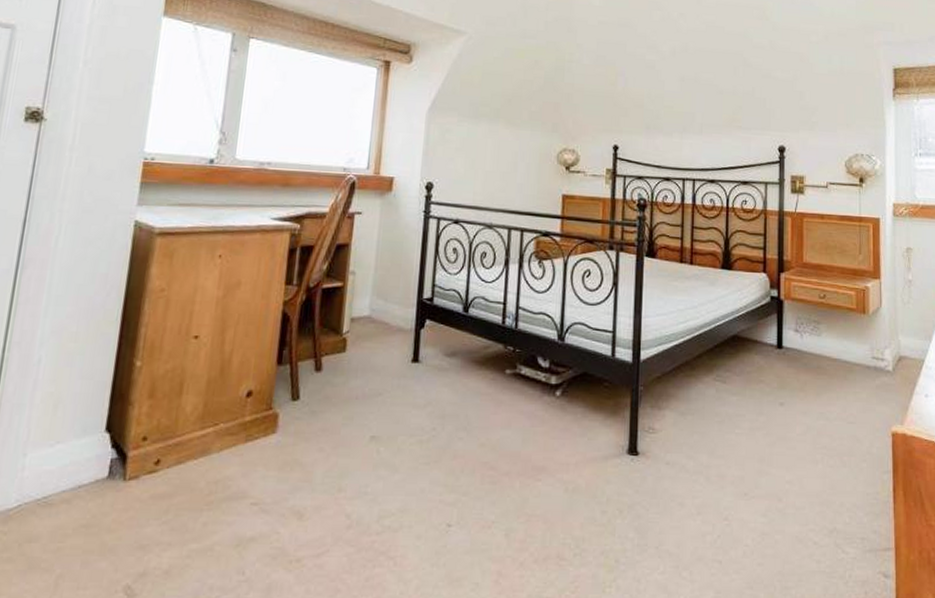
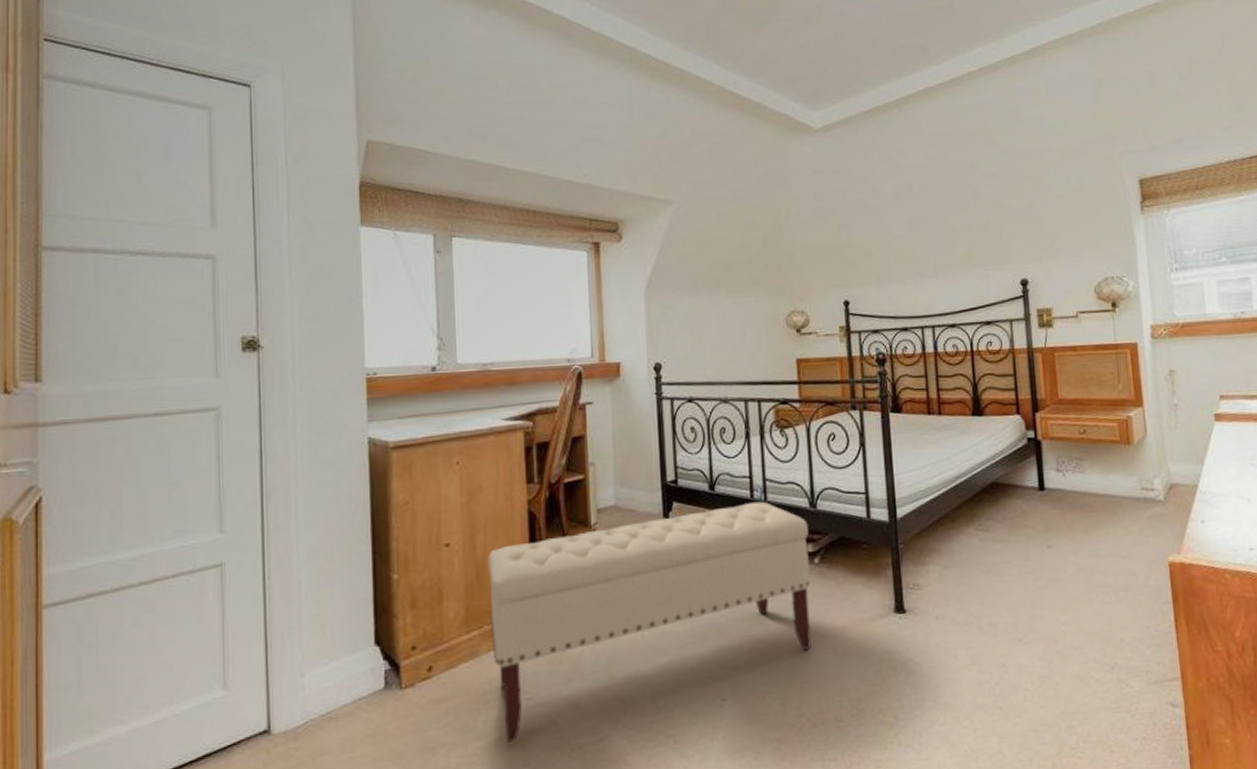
bench: none [224,328,554,549] -> present [487,501,812,744]

